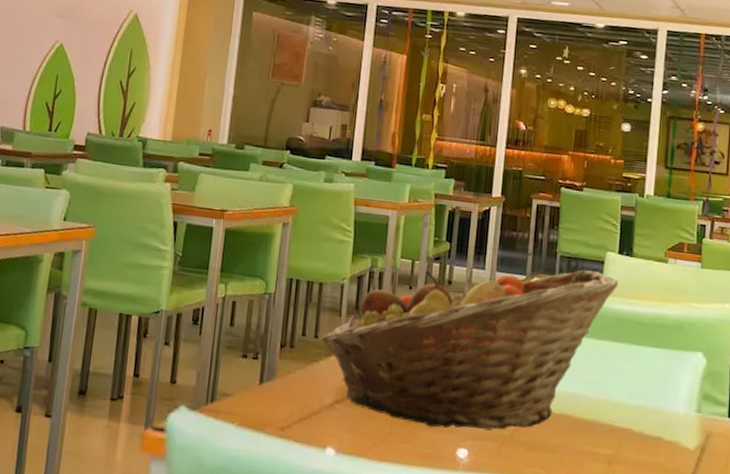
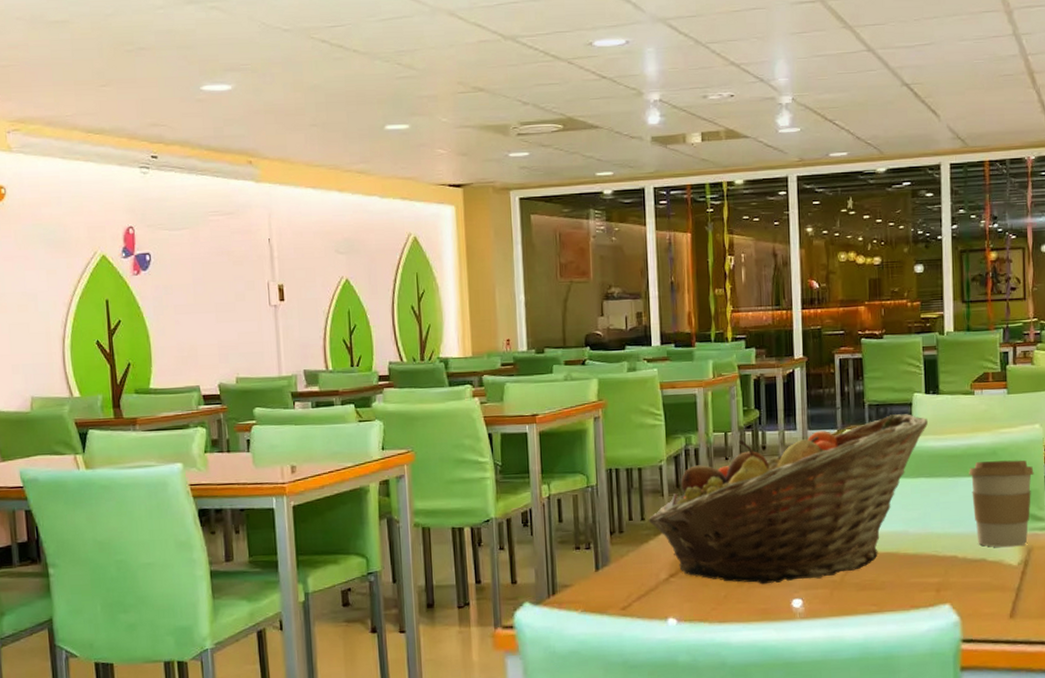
coffee cup: none [654,333,720,430] -> present [969,460,1034,548]

